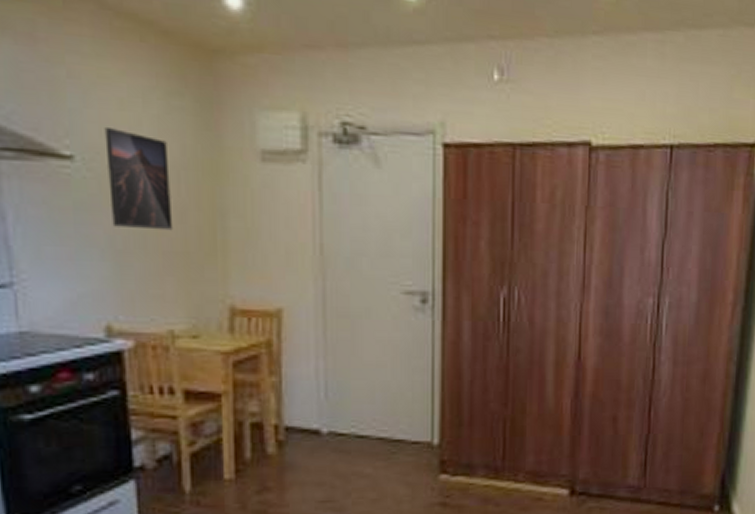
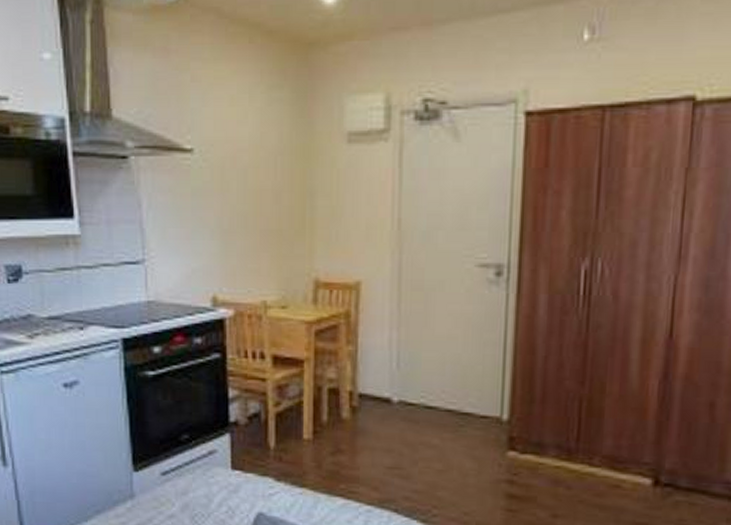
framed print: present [104,126,173,231] -> none [218,121,270,211]

